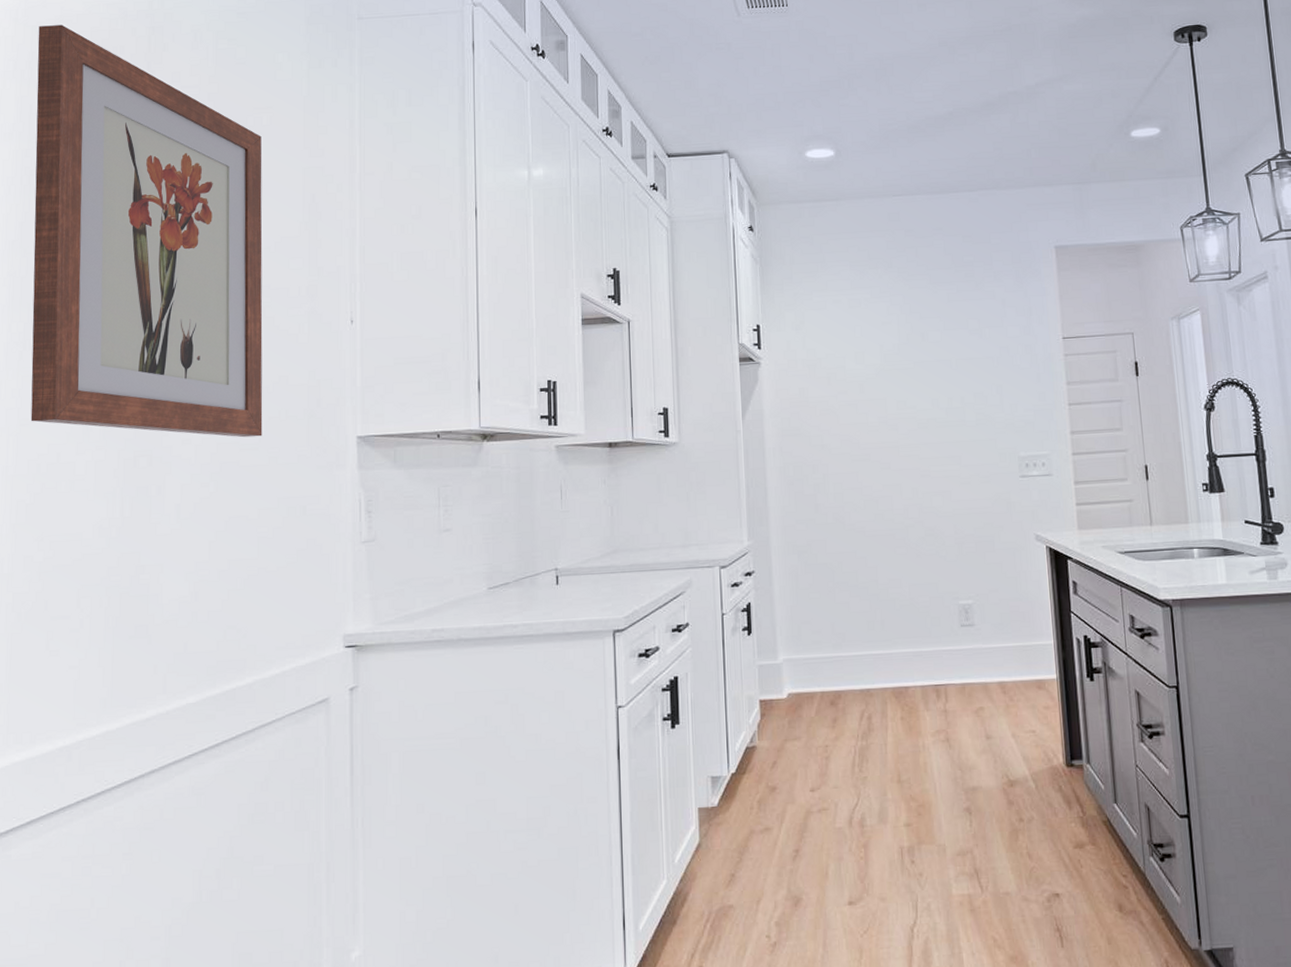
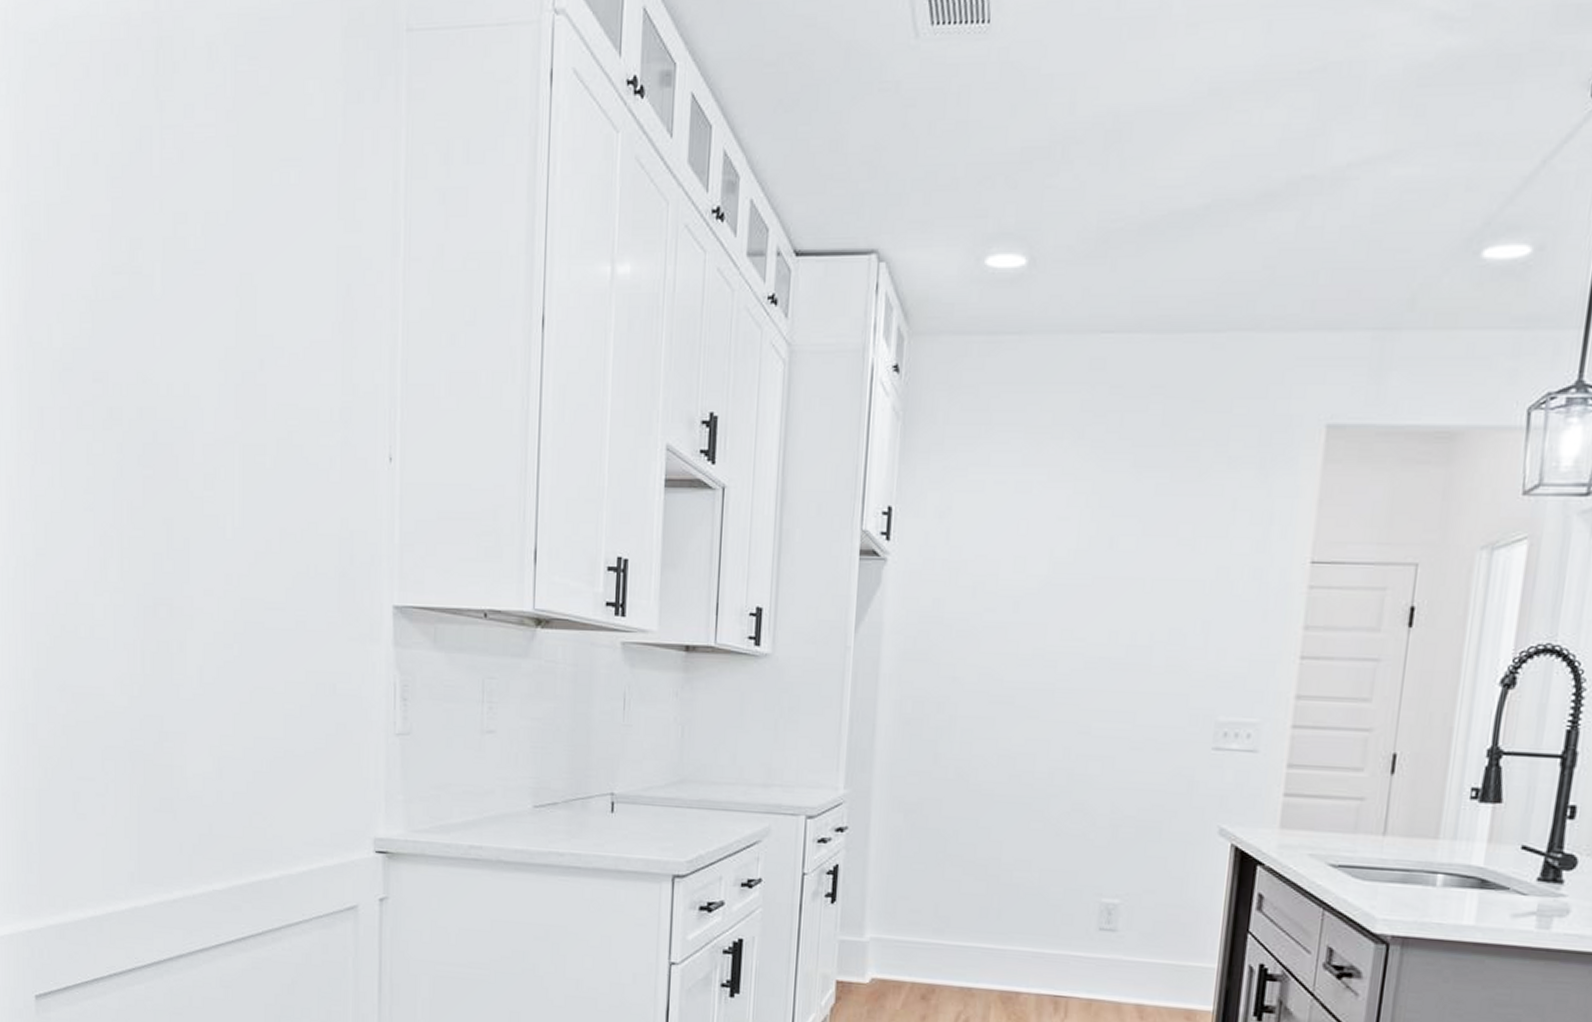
wall art: present [30,24,263,438] -> none [31,31,290,595]

